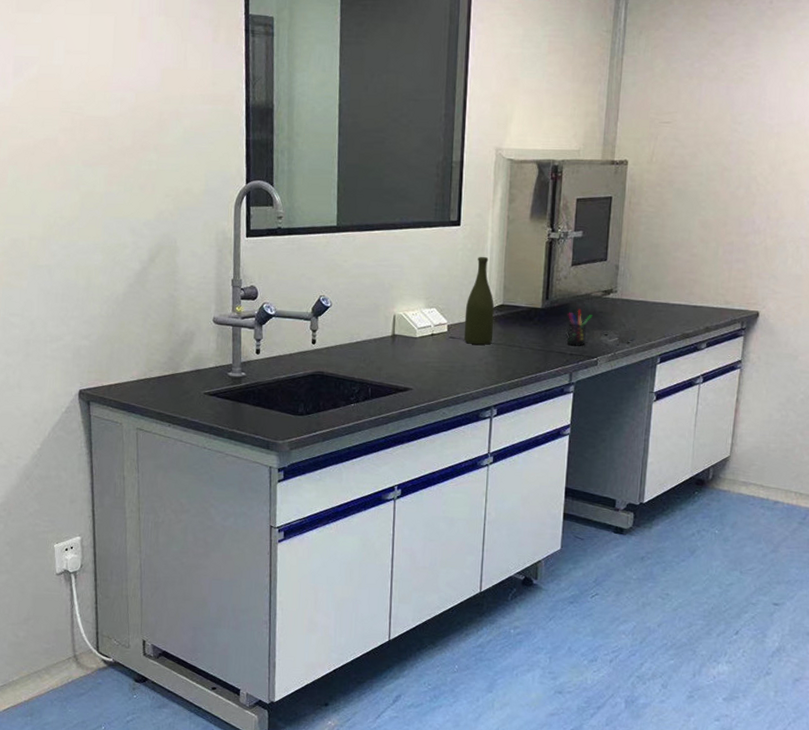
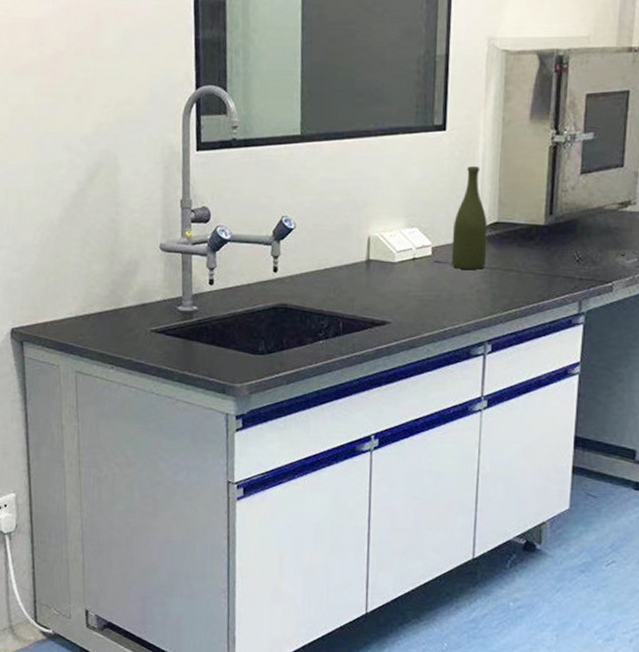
pen holder: present [566,309,593,346] -> none [575,225,606,269]

